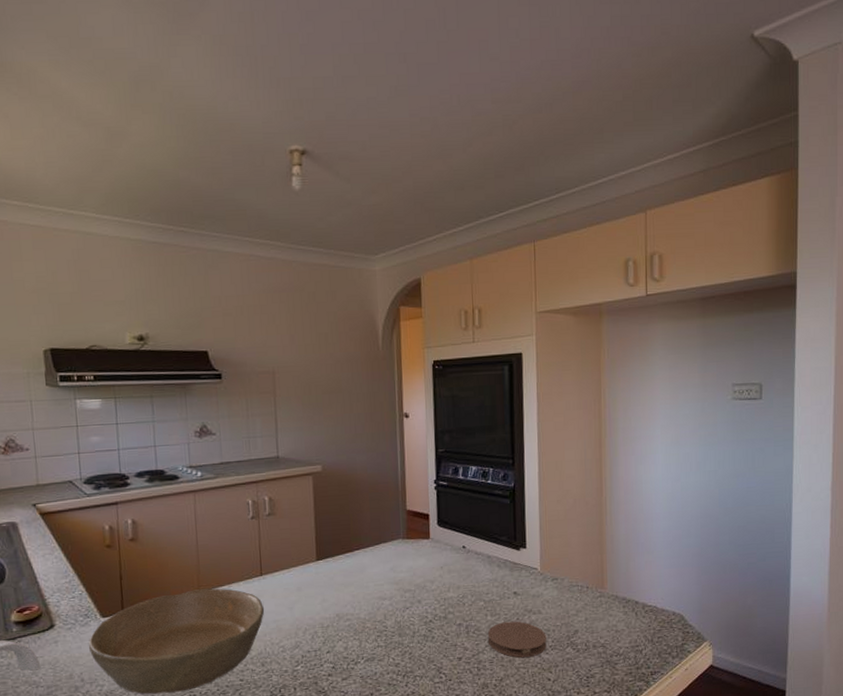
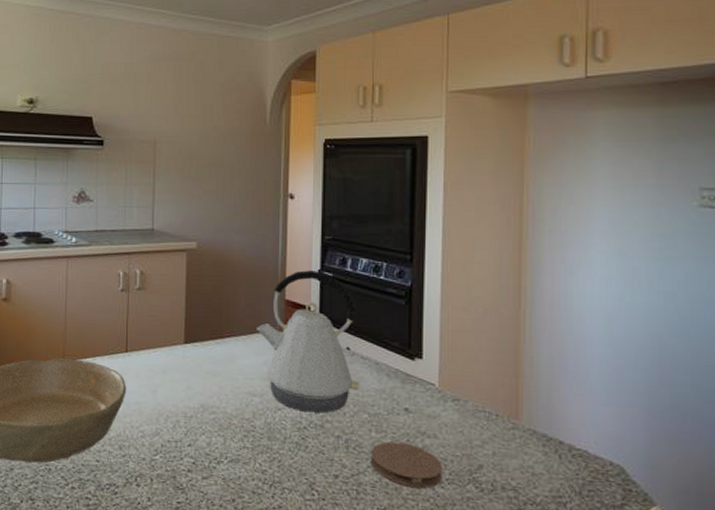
kettle: none [383,481,476,608] -> present [257,270,360,413]

